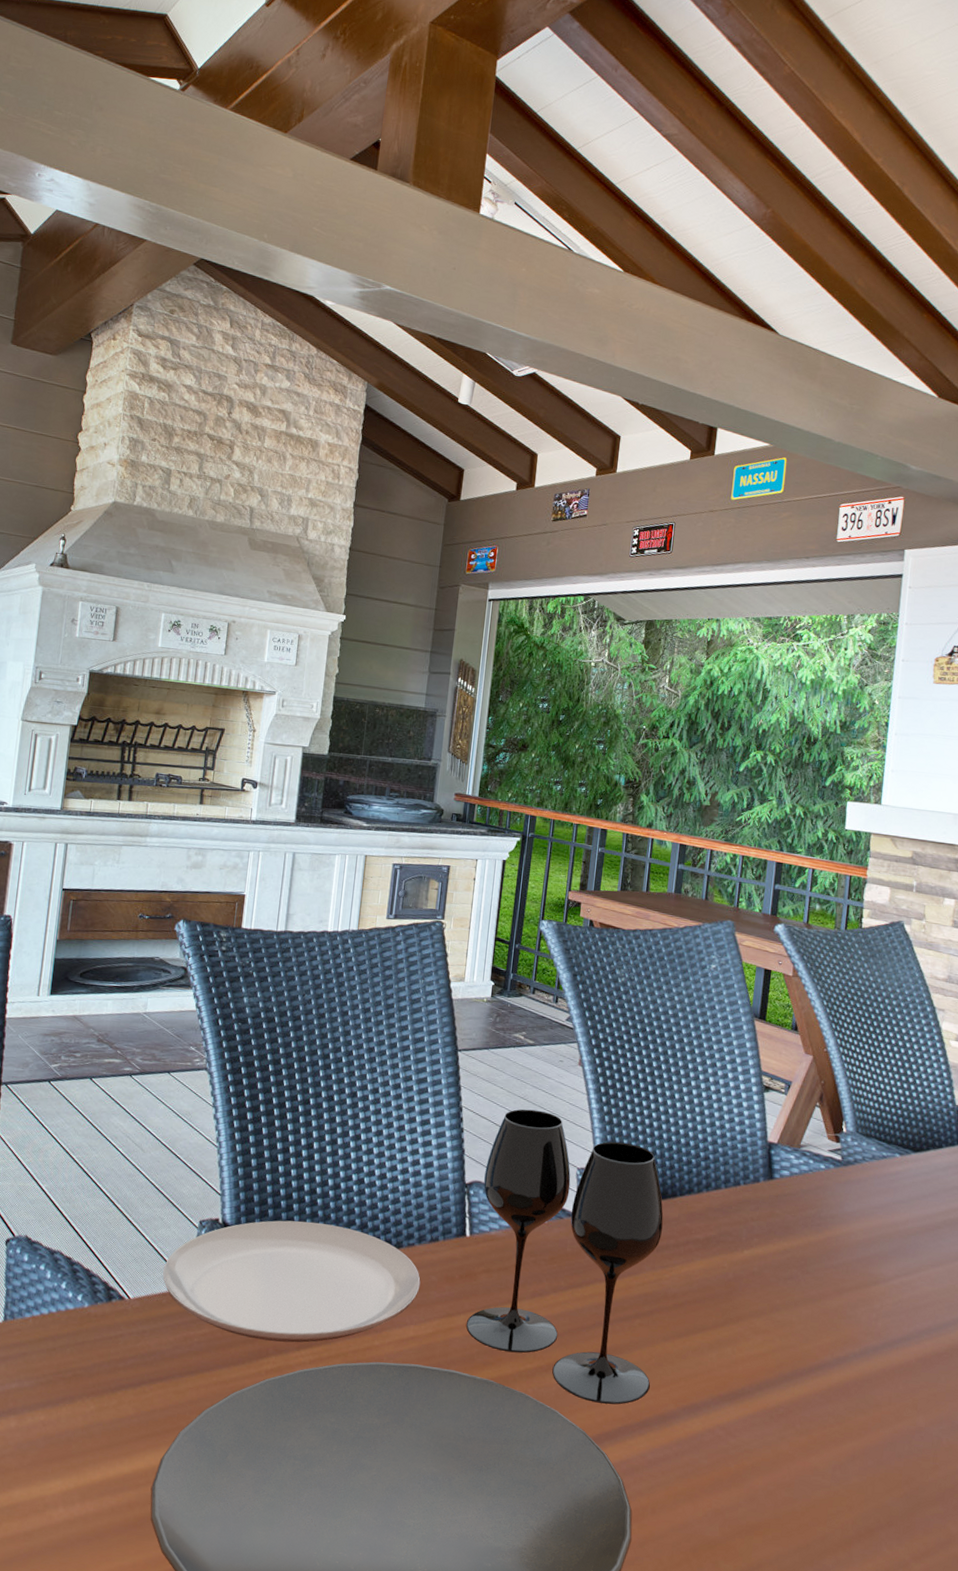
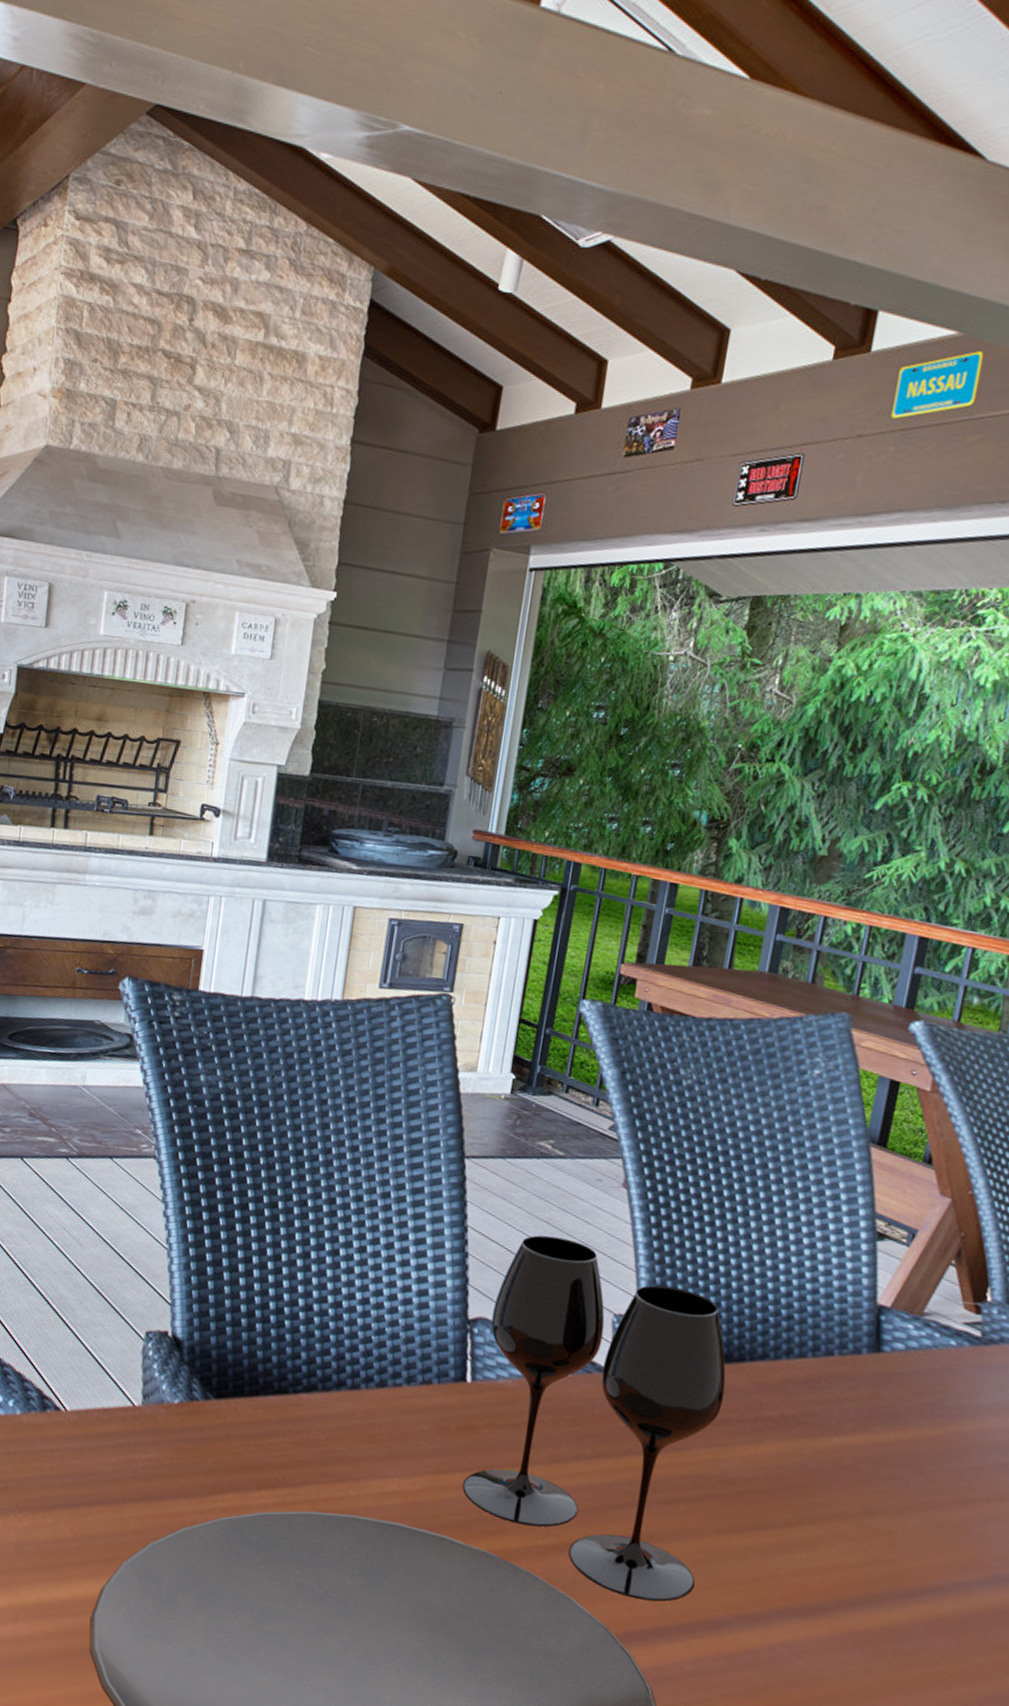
plate: present [163,1220,421,1343] -> none [103,1339,408,1484]

